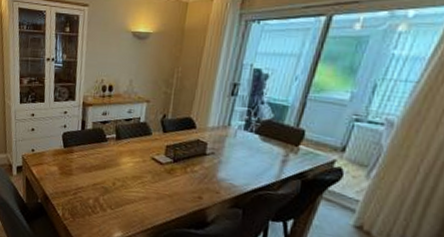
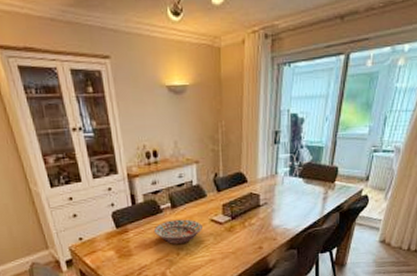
decorative bowl: none [95,150,143,175] -> present [153,219,202,244]

